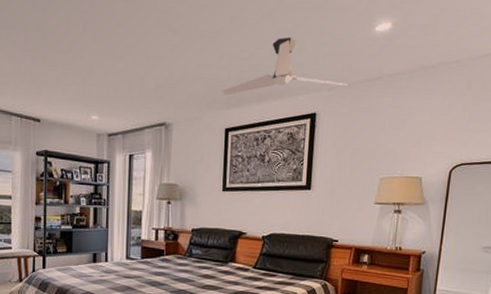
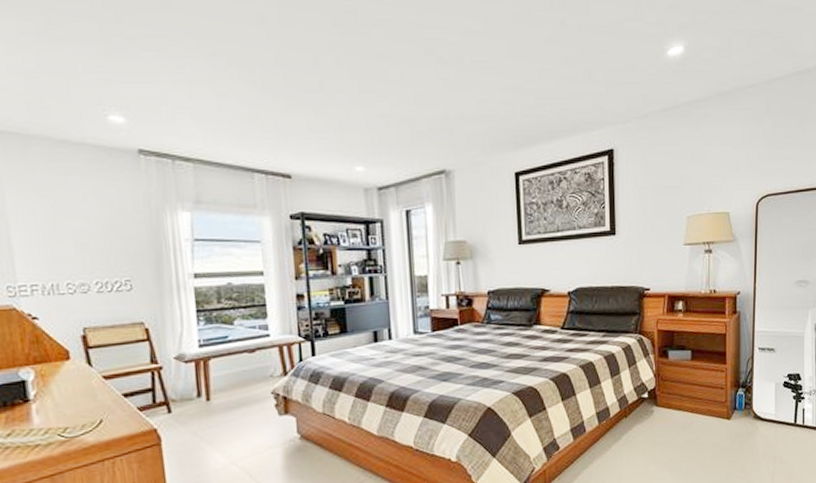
ceiling fan: present [222,36,348,95] -> none [507,64,645,134]

